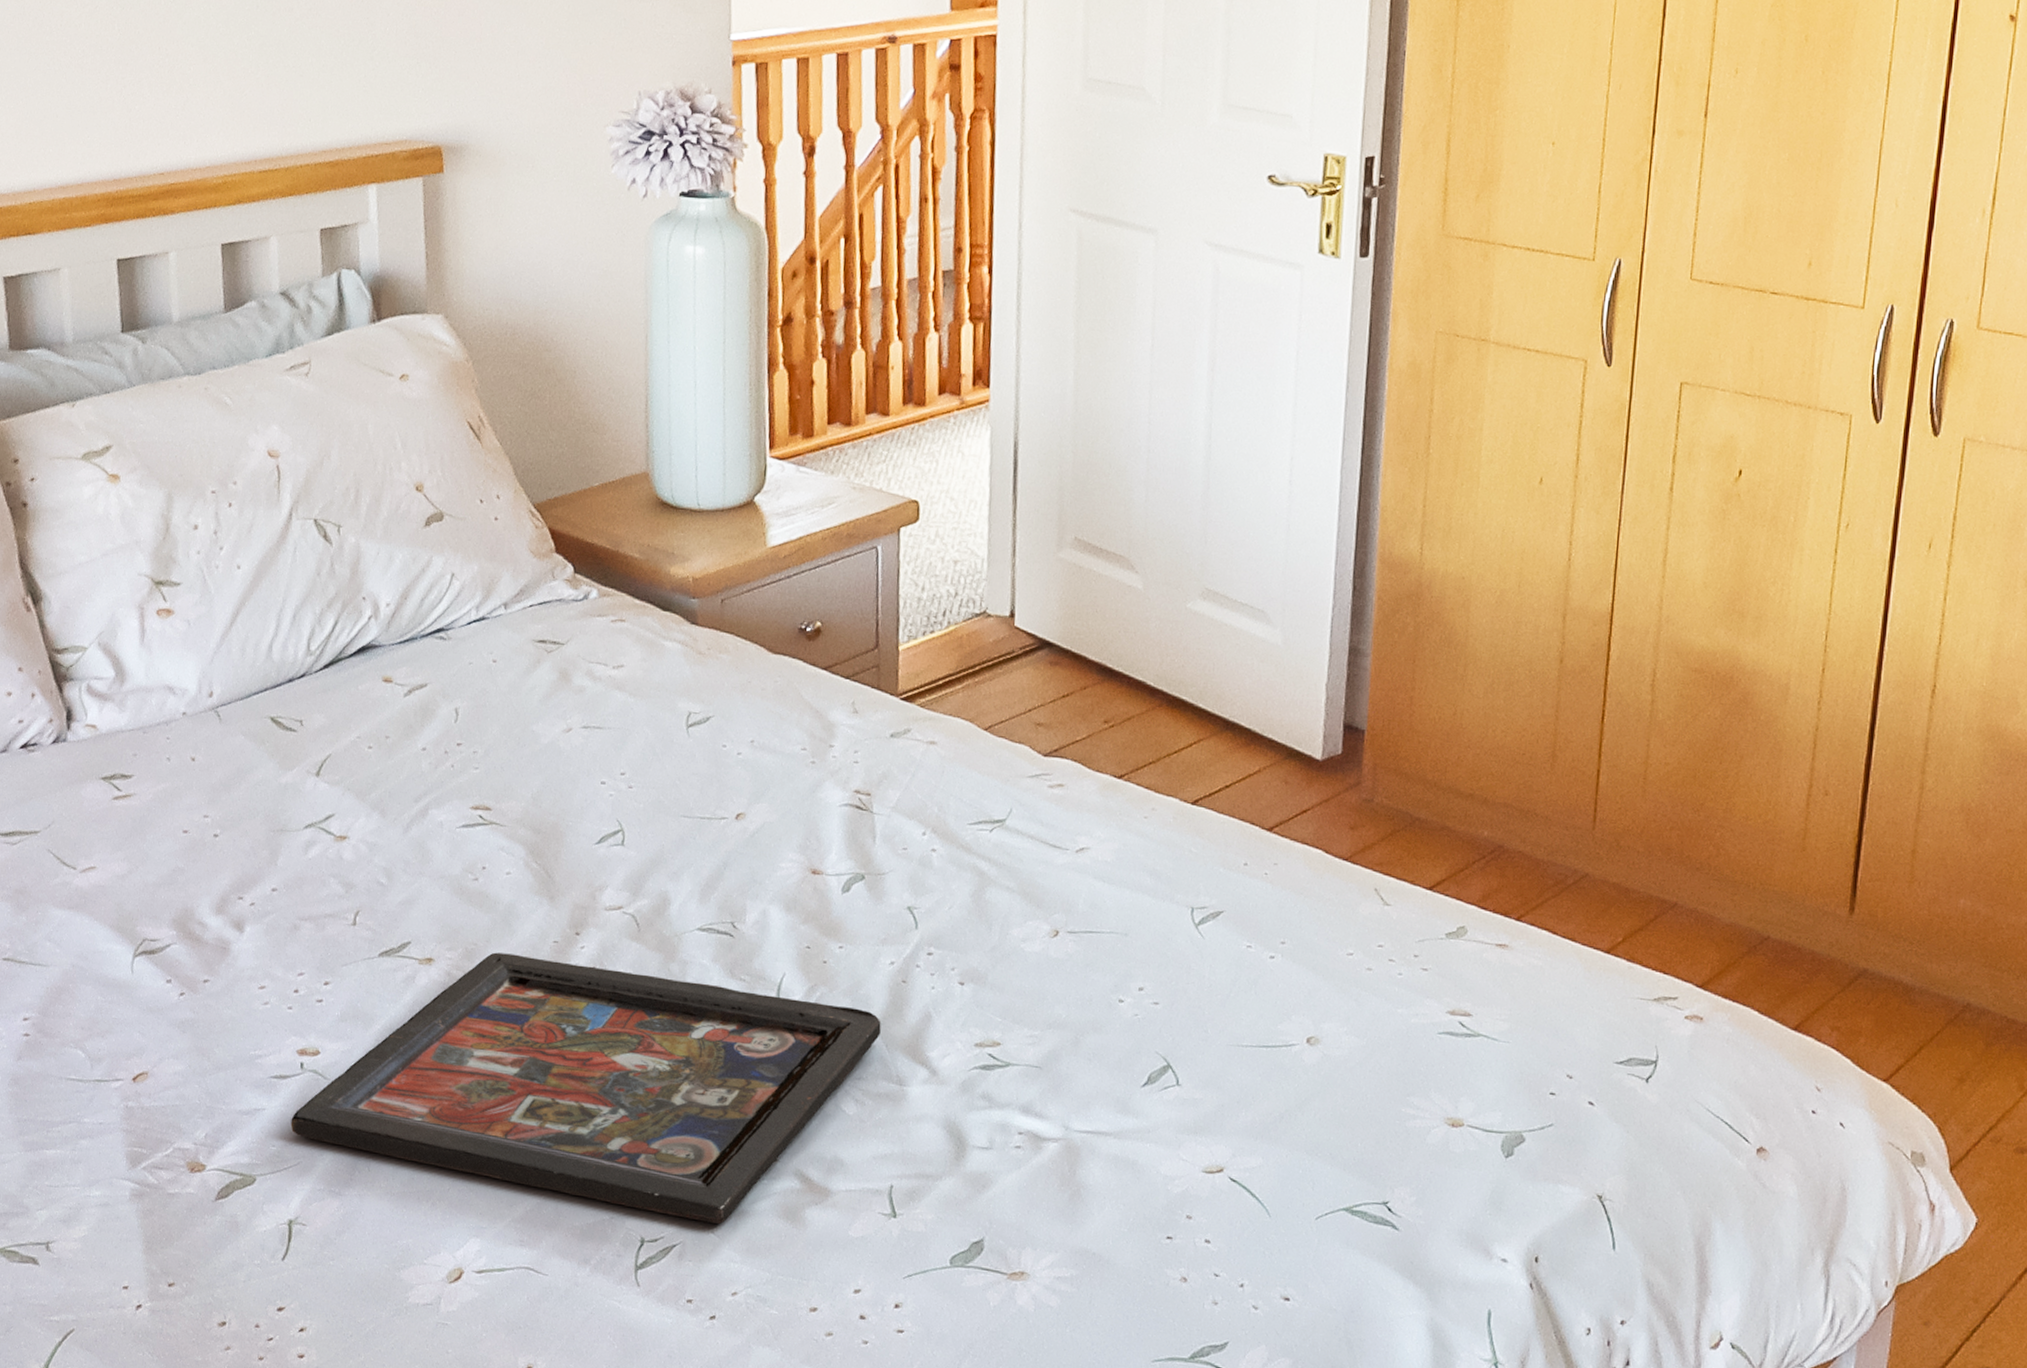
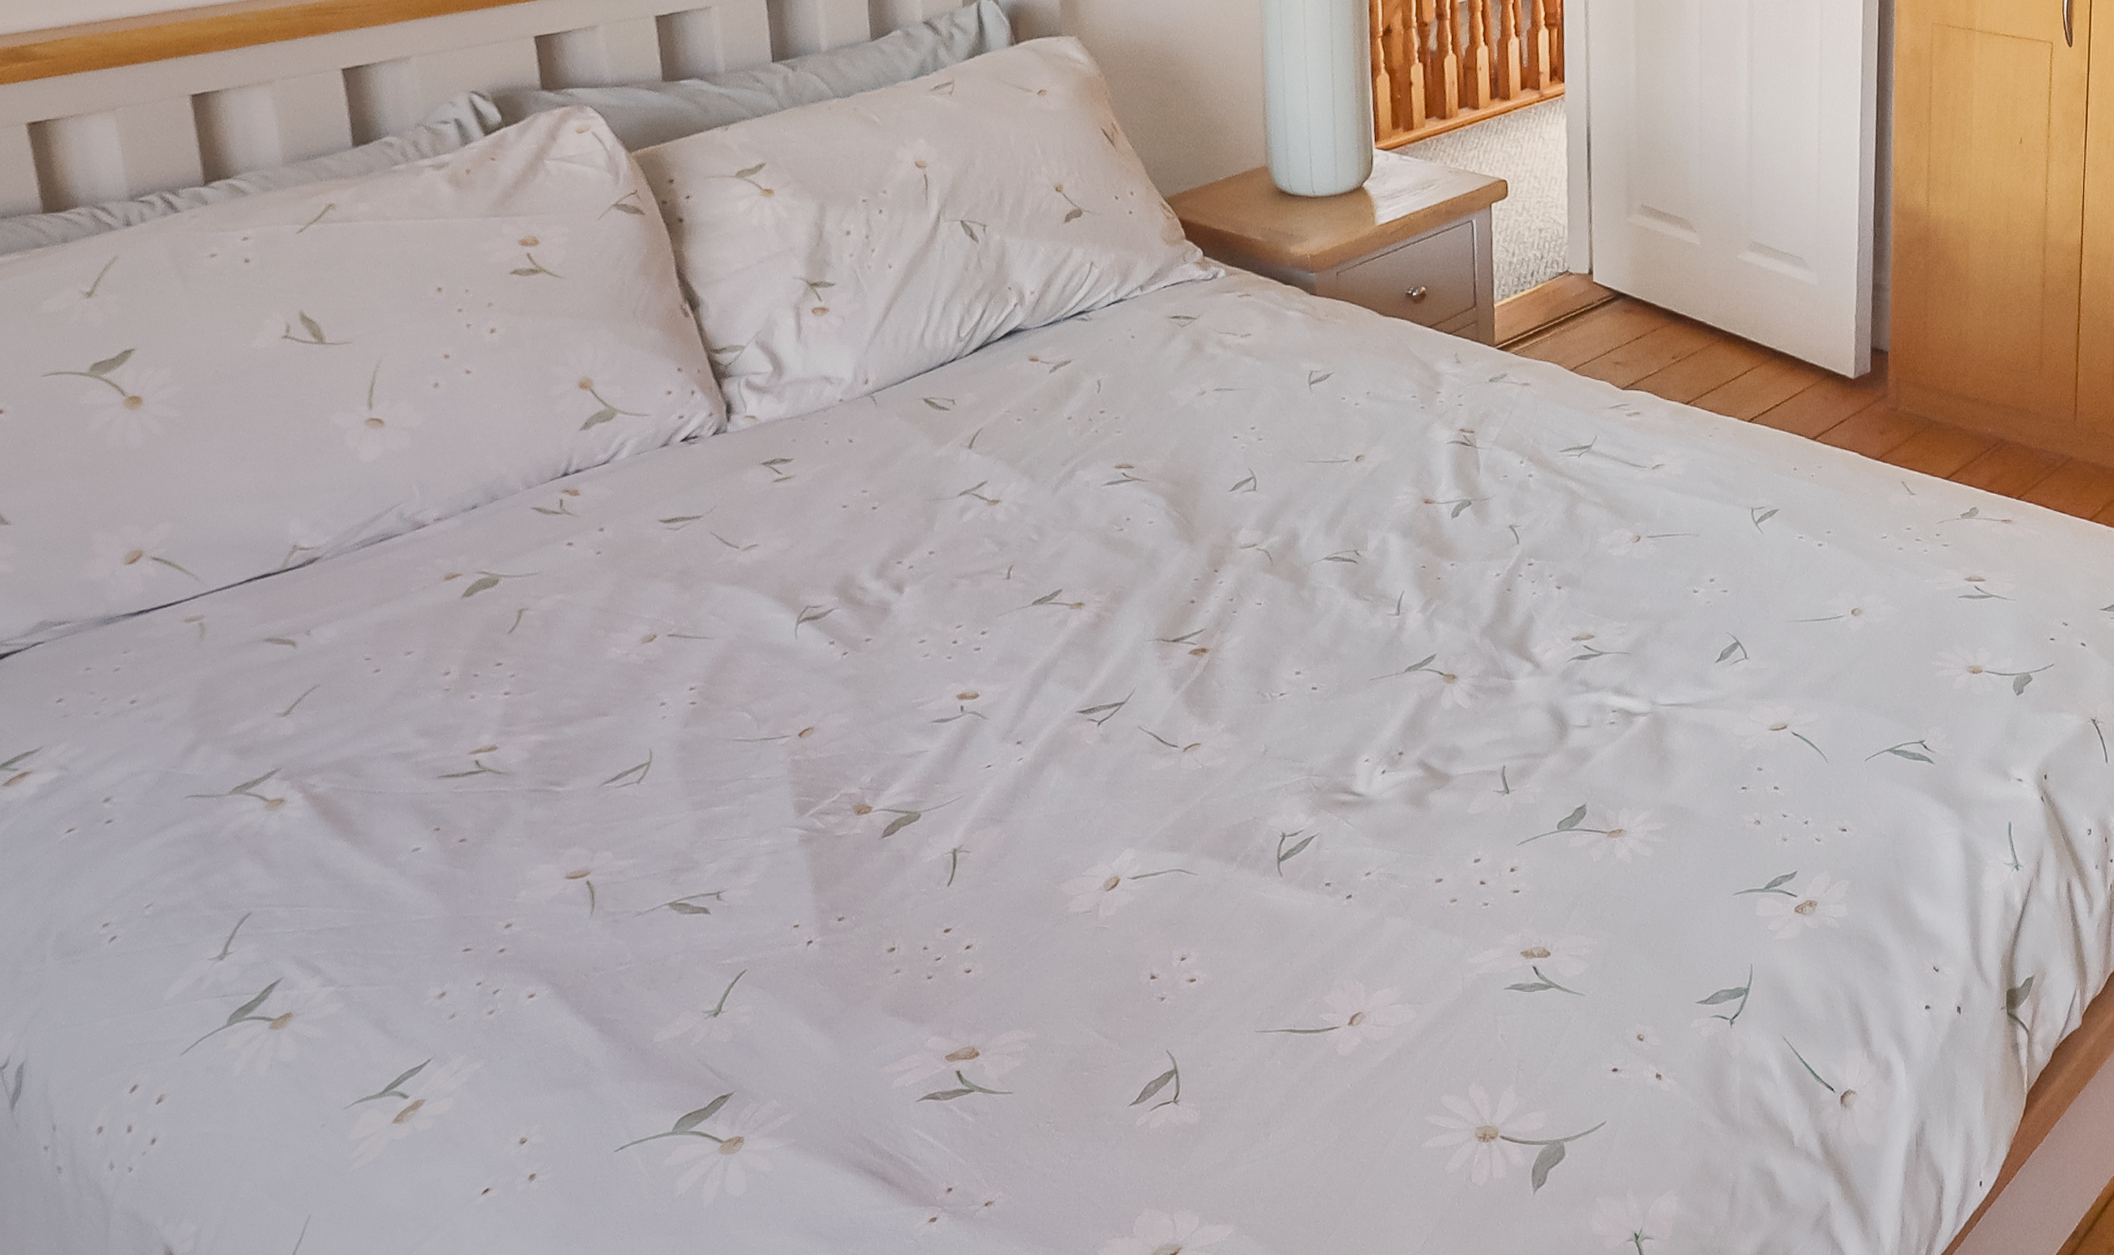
decorative tray: present [290,952,881,1224] -> none [952,593,1490,814]

